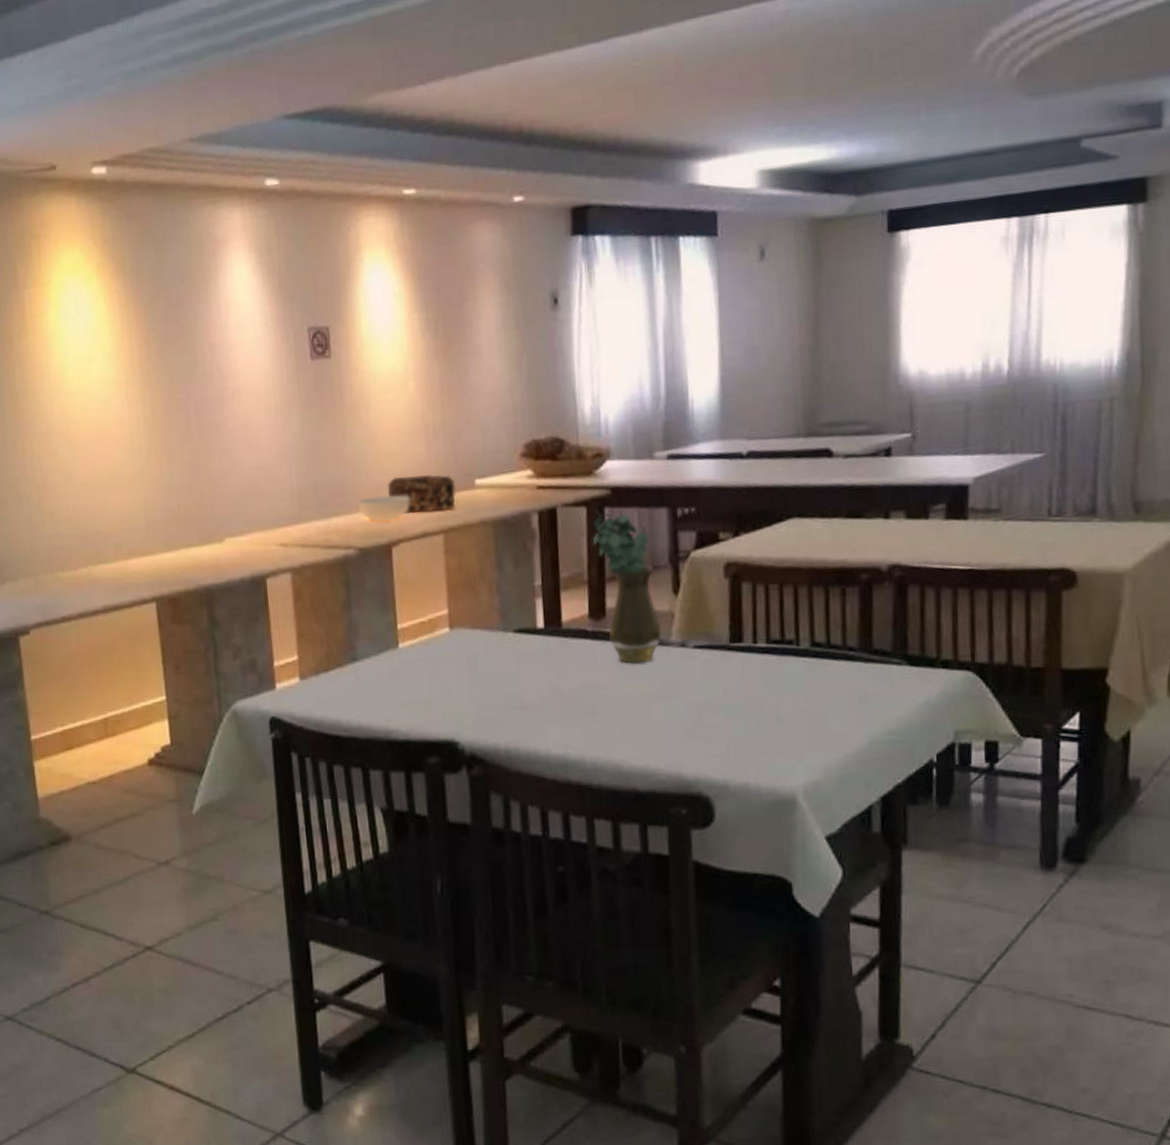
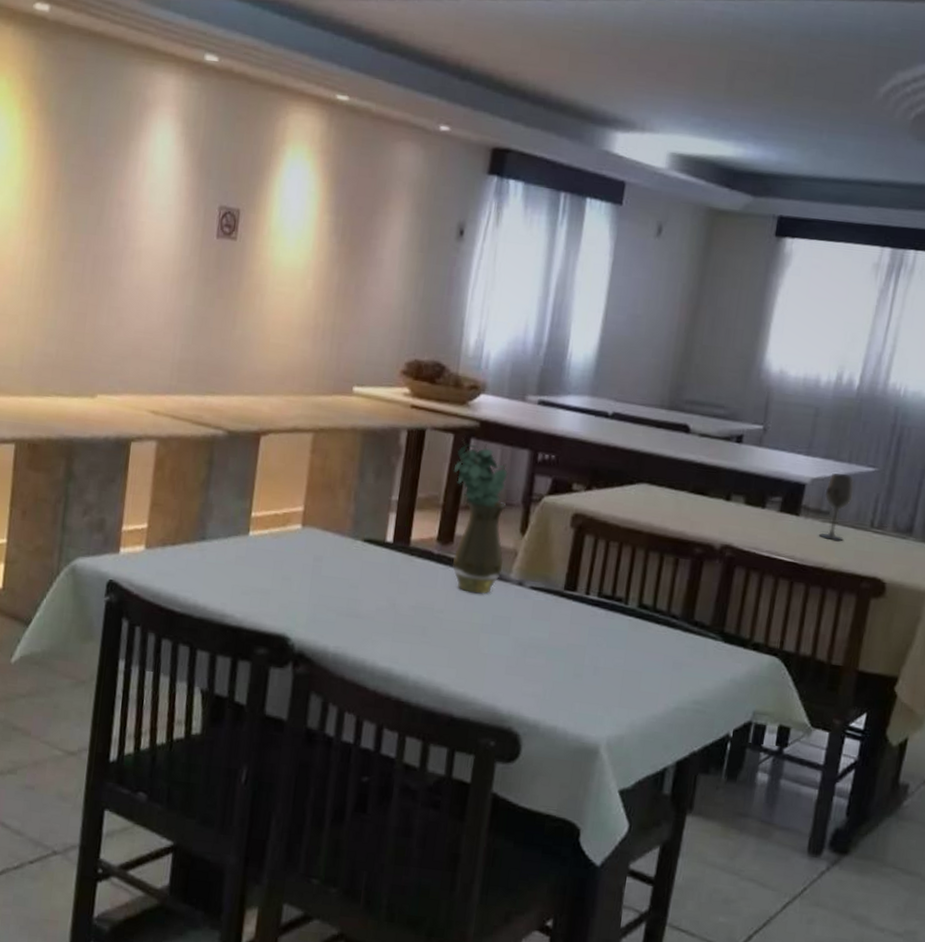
bowl: present [357,495,411,523] -> none [235,383,289,411]
bread loaf: present [387,475,456,514] -> none [267,368,335,411]
wine glass: none [991,465,1023,539] -> present [819,473,855,542]

